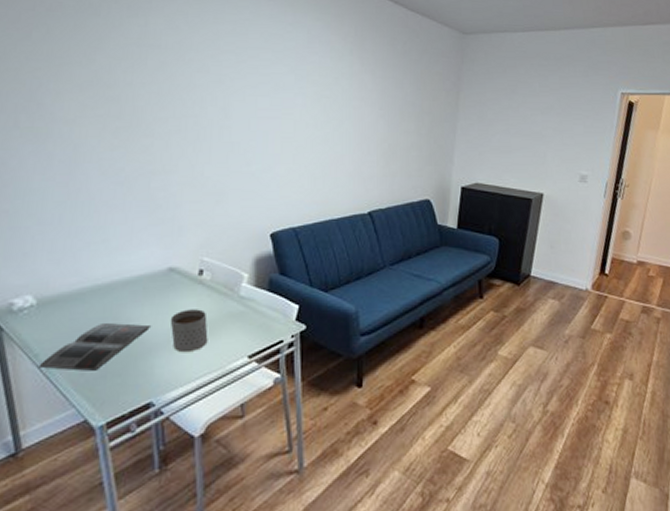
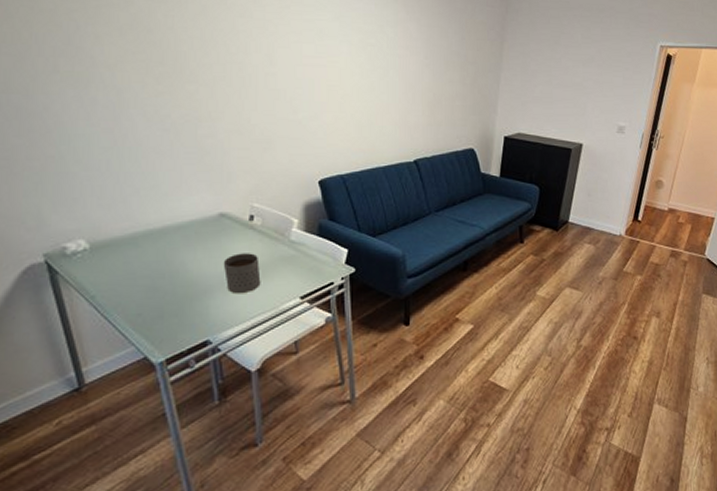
magazine: present [38,322,150,371] -> none [95,265,204,312]

